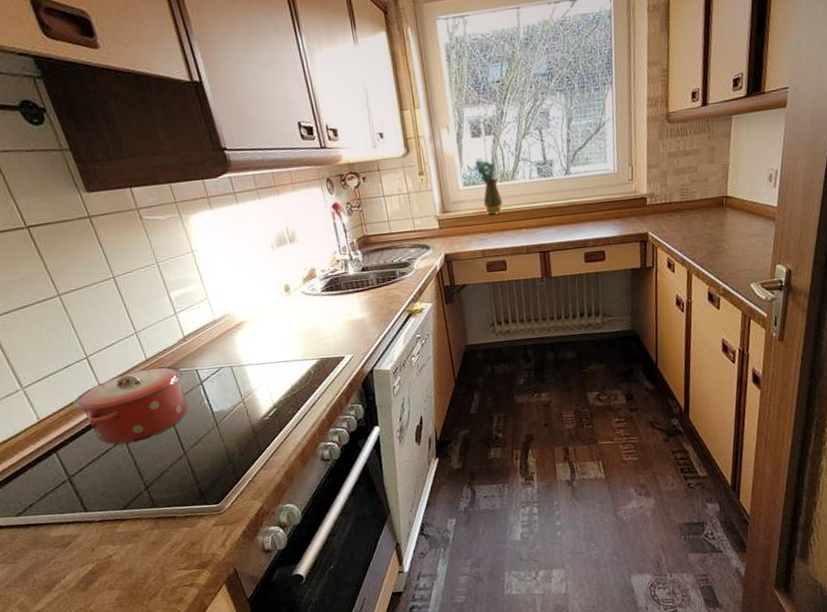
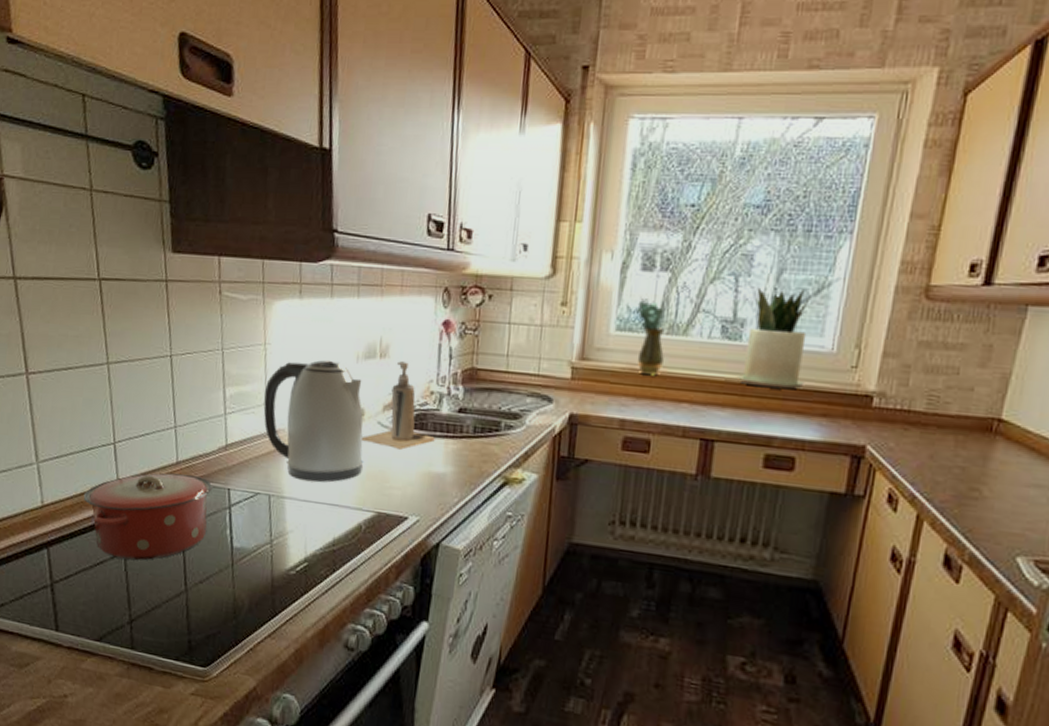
kettle: none [202,253,300,350] -> present [263,359,363,483]
soap dispenser: none [292,242,350,309] -> present [360,361,435,450]
planter: none [554,131,601,207] -> present [736,287,811,390]

